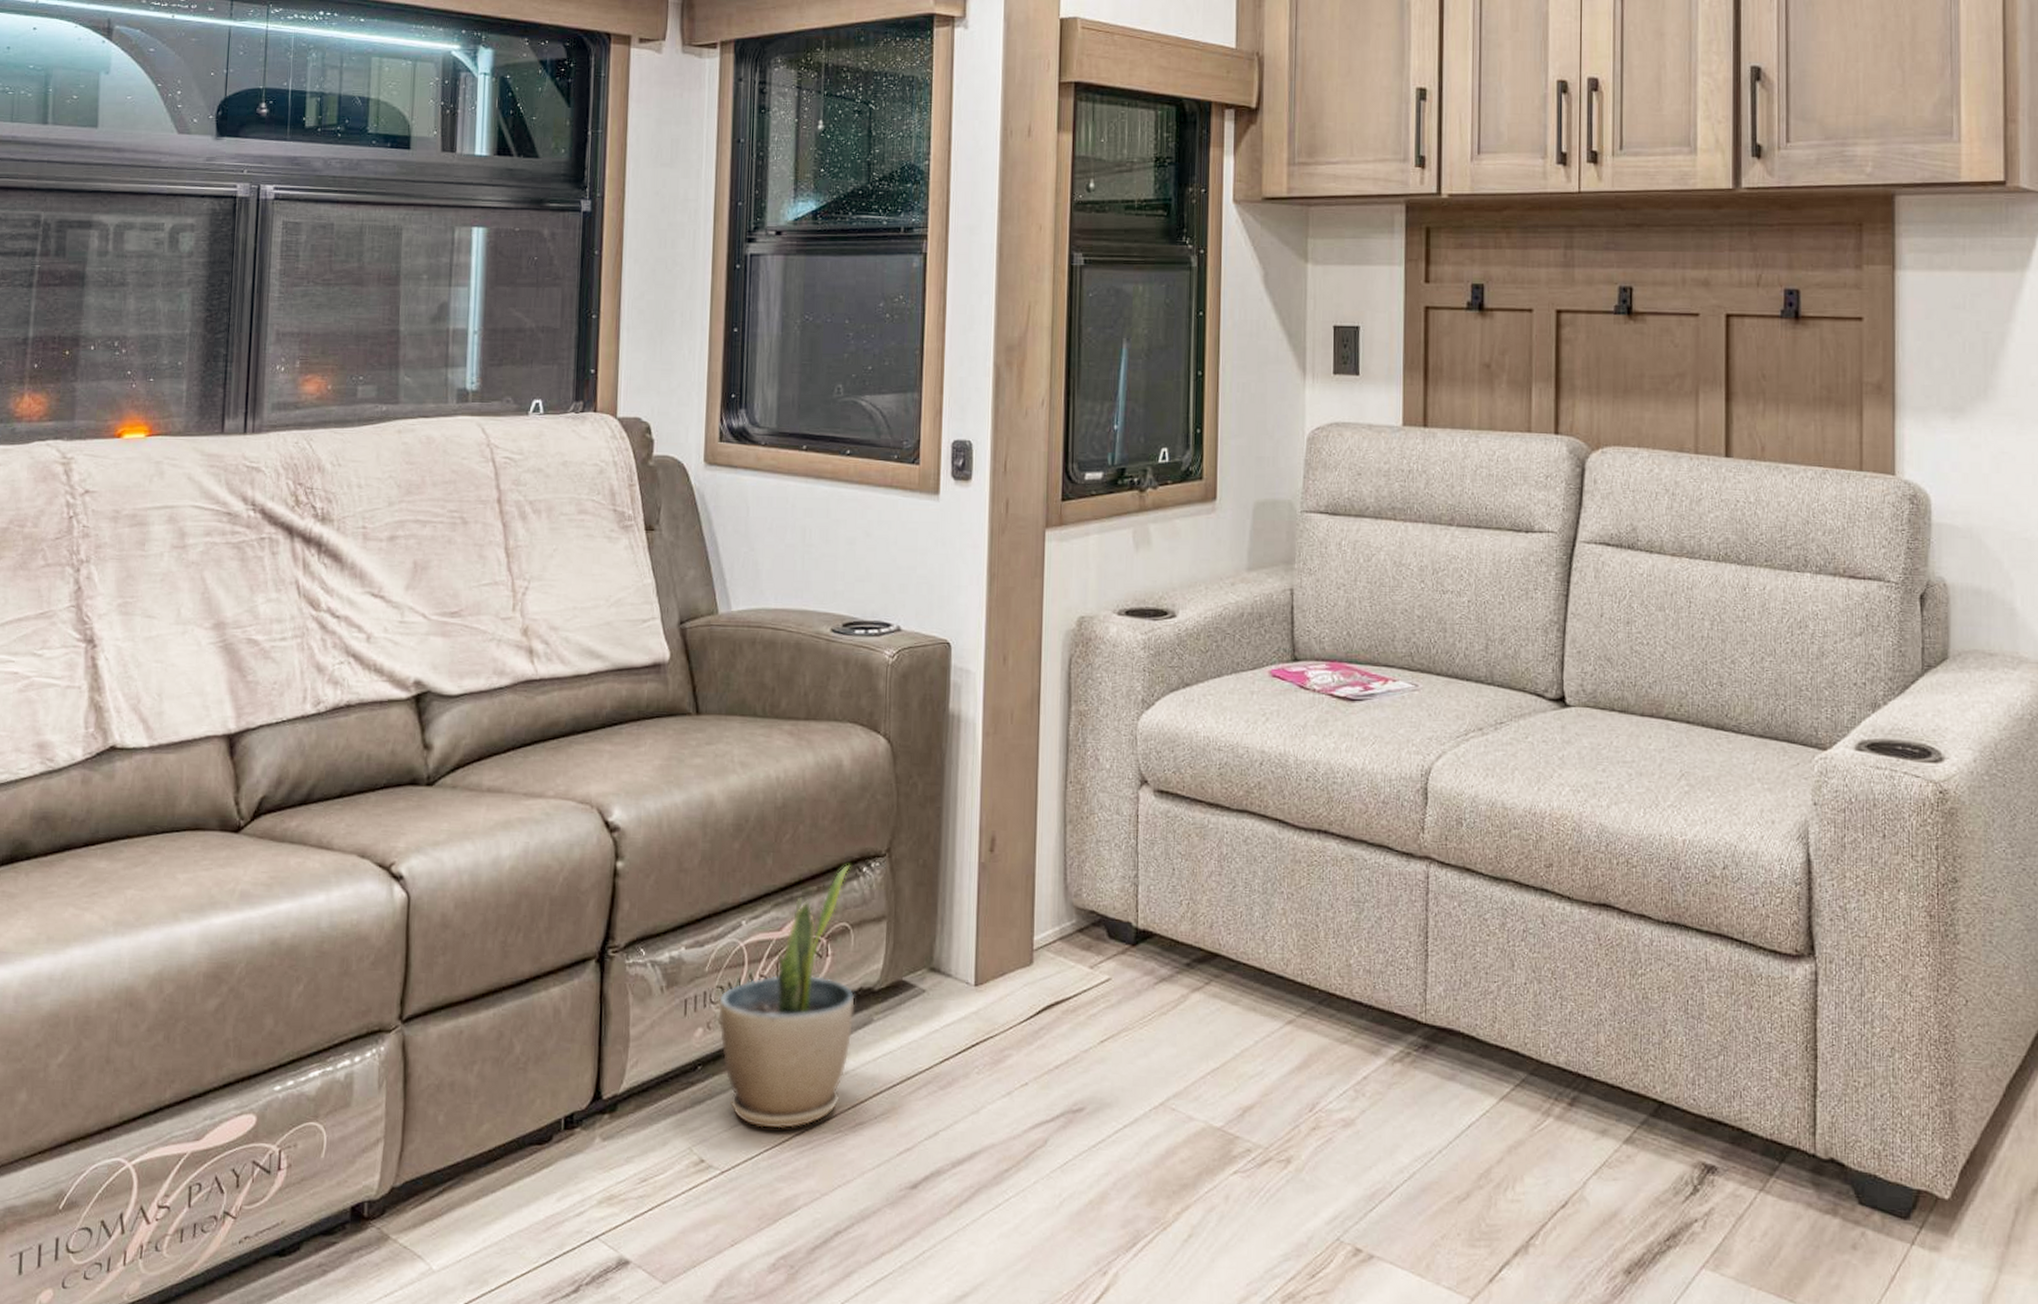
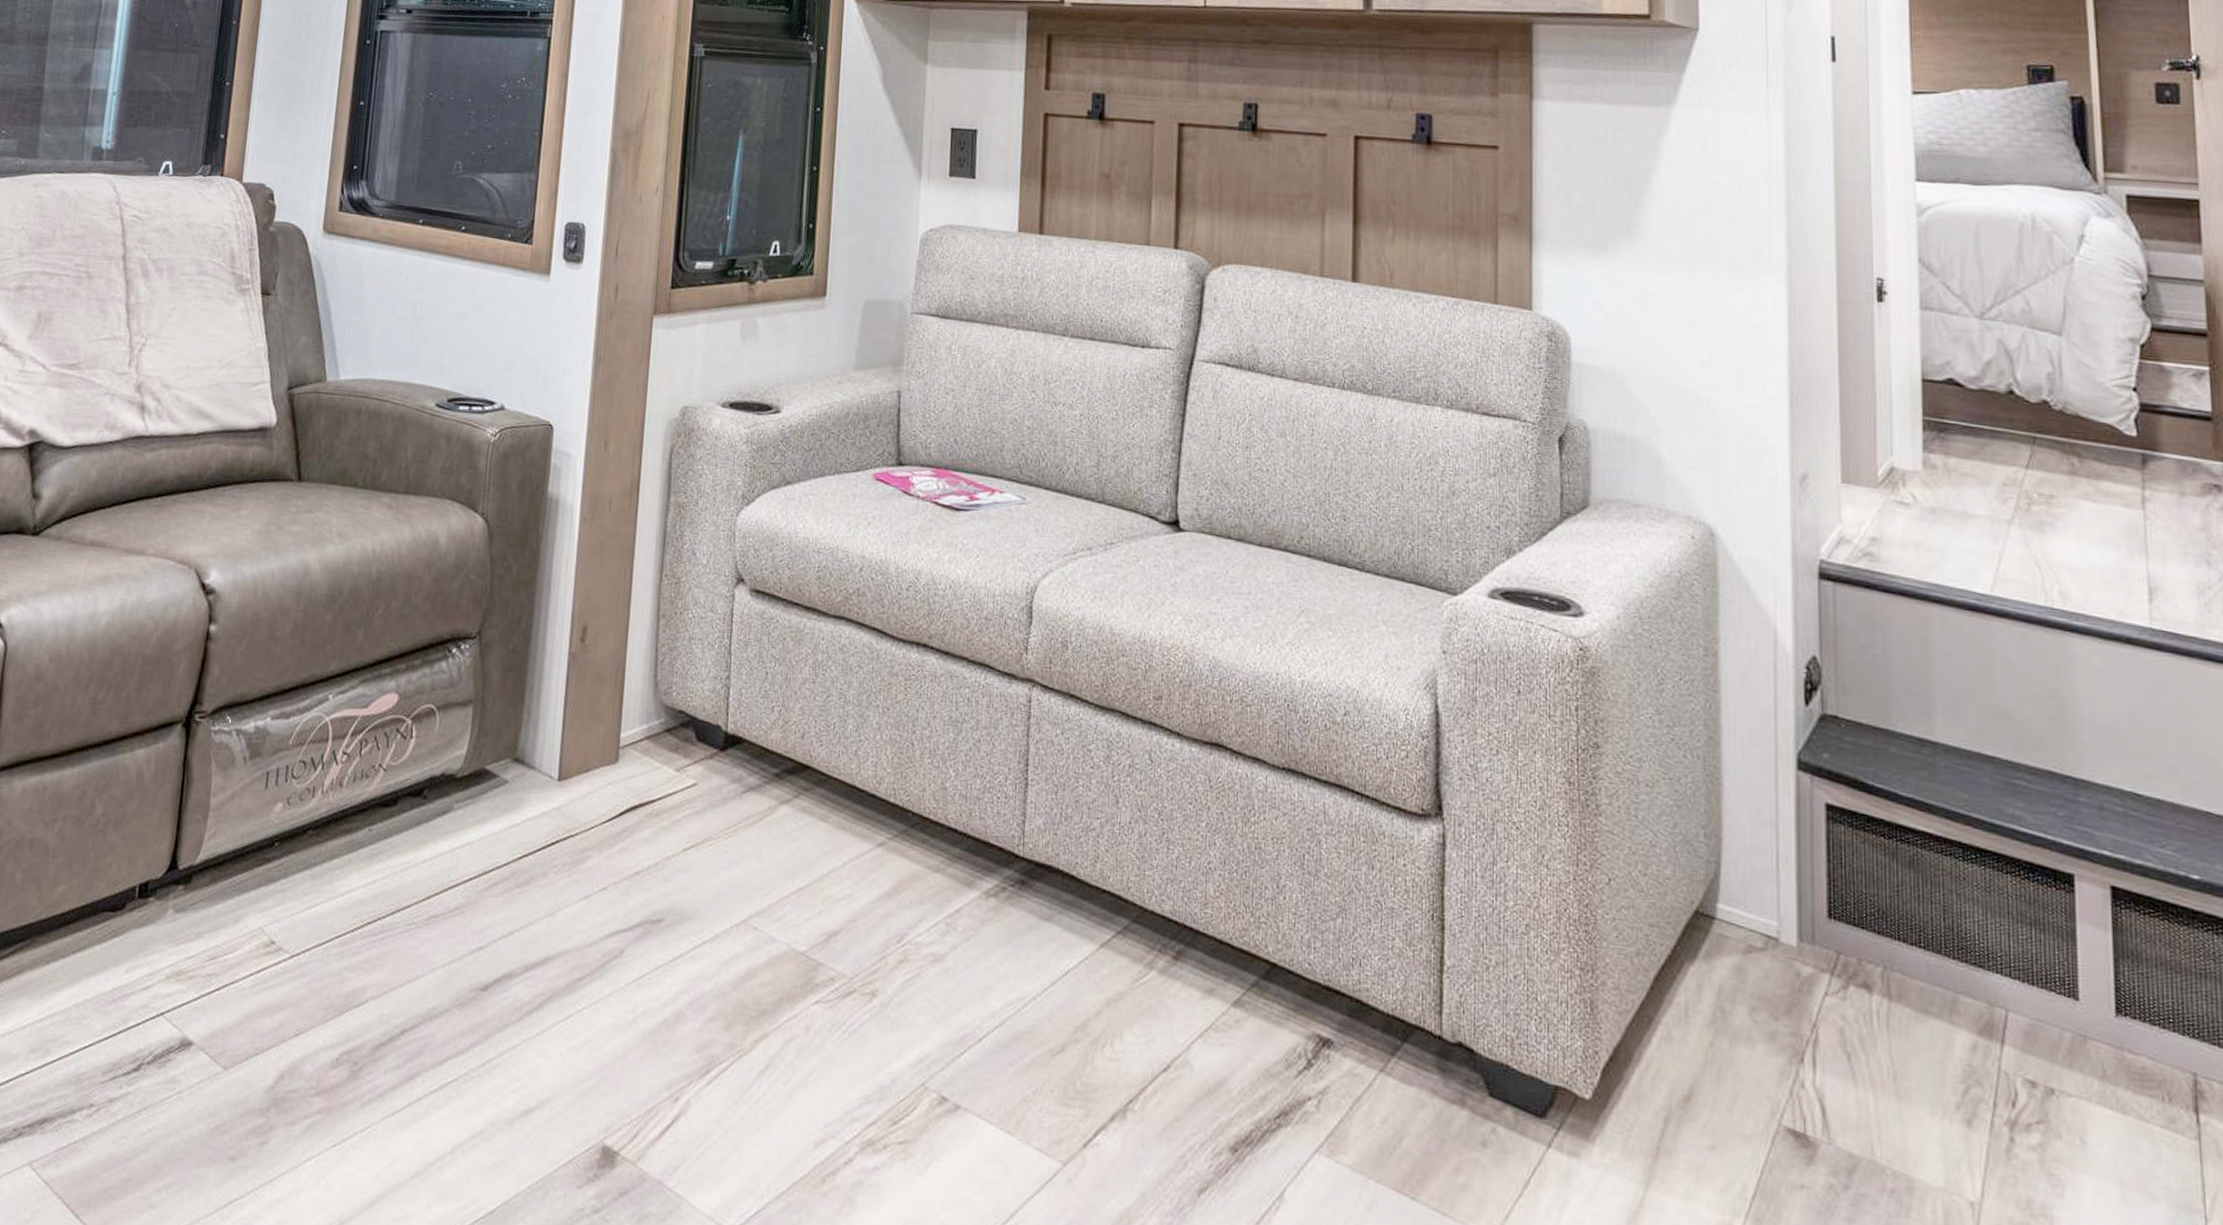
potted plant: present [719,864,855,1129] -> none [299,644,441,916]

